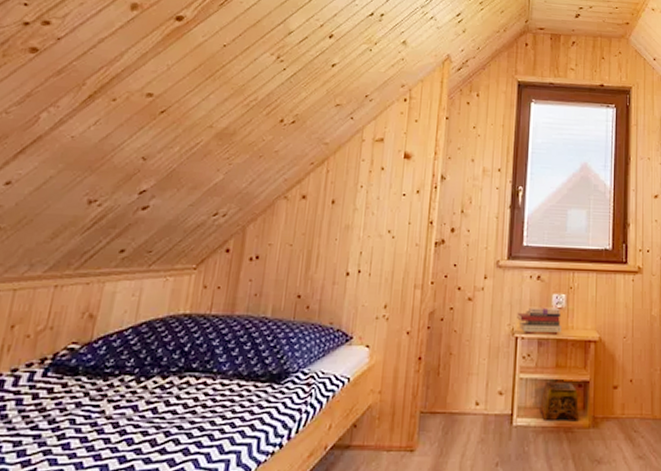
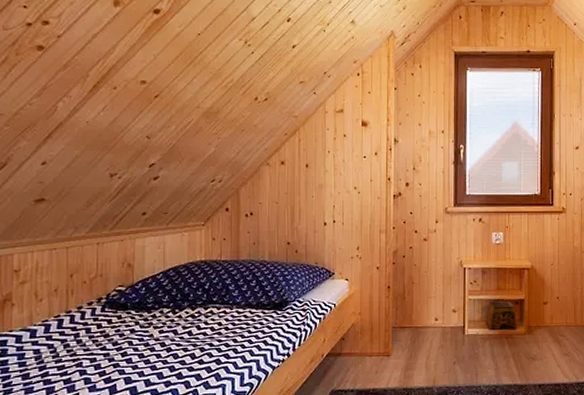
books: present [517,307,563,334] -> none [464,243,501,265]

